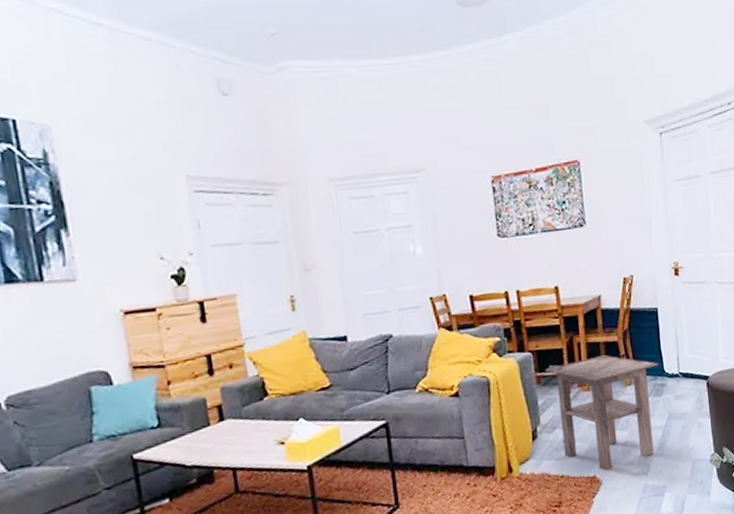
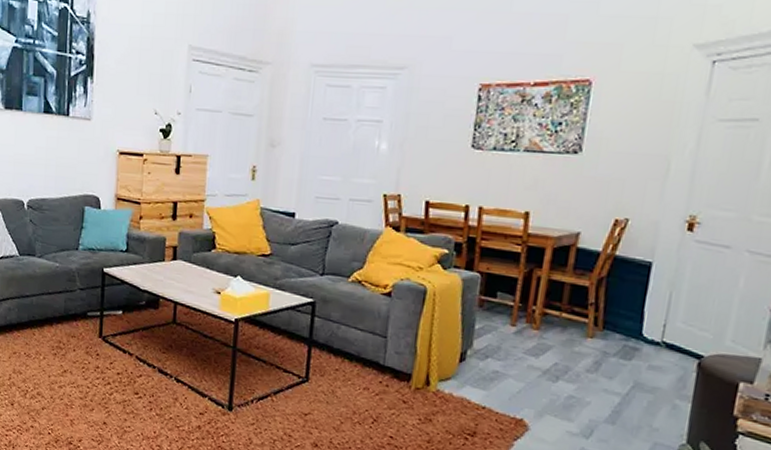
side table: present [544,355,659,471] -> none [490,293,636,420]

